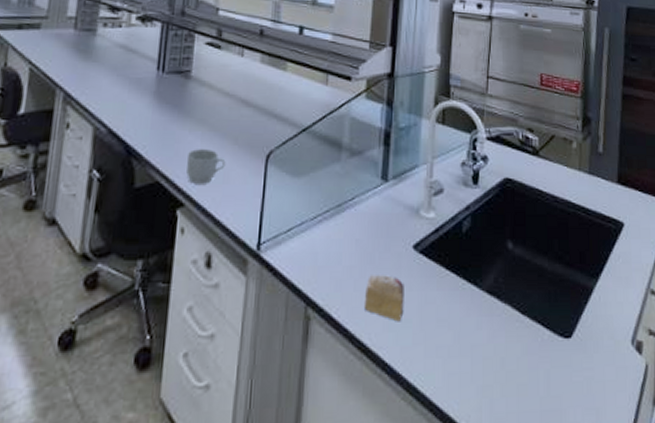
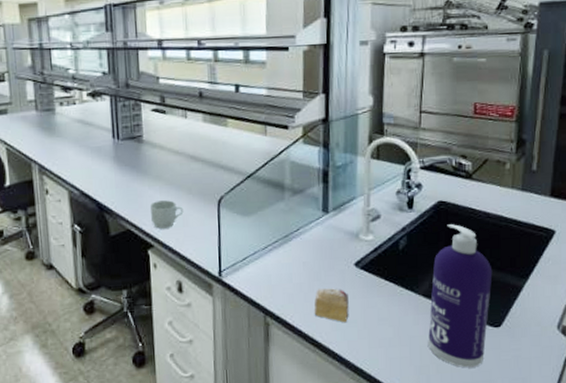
spray bottle: none [492,206,562,391] -> present [428,224,493,368]

